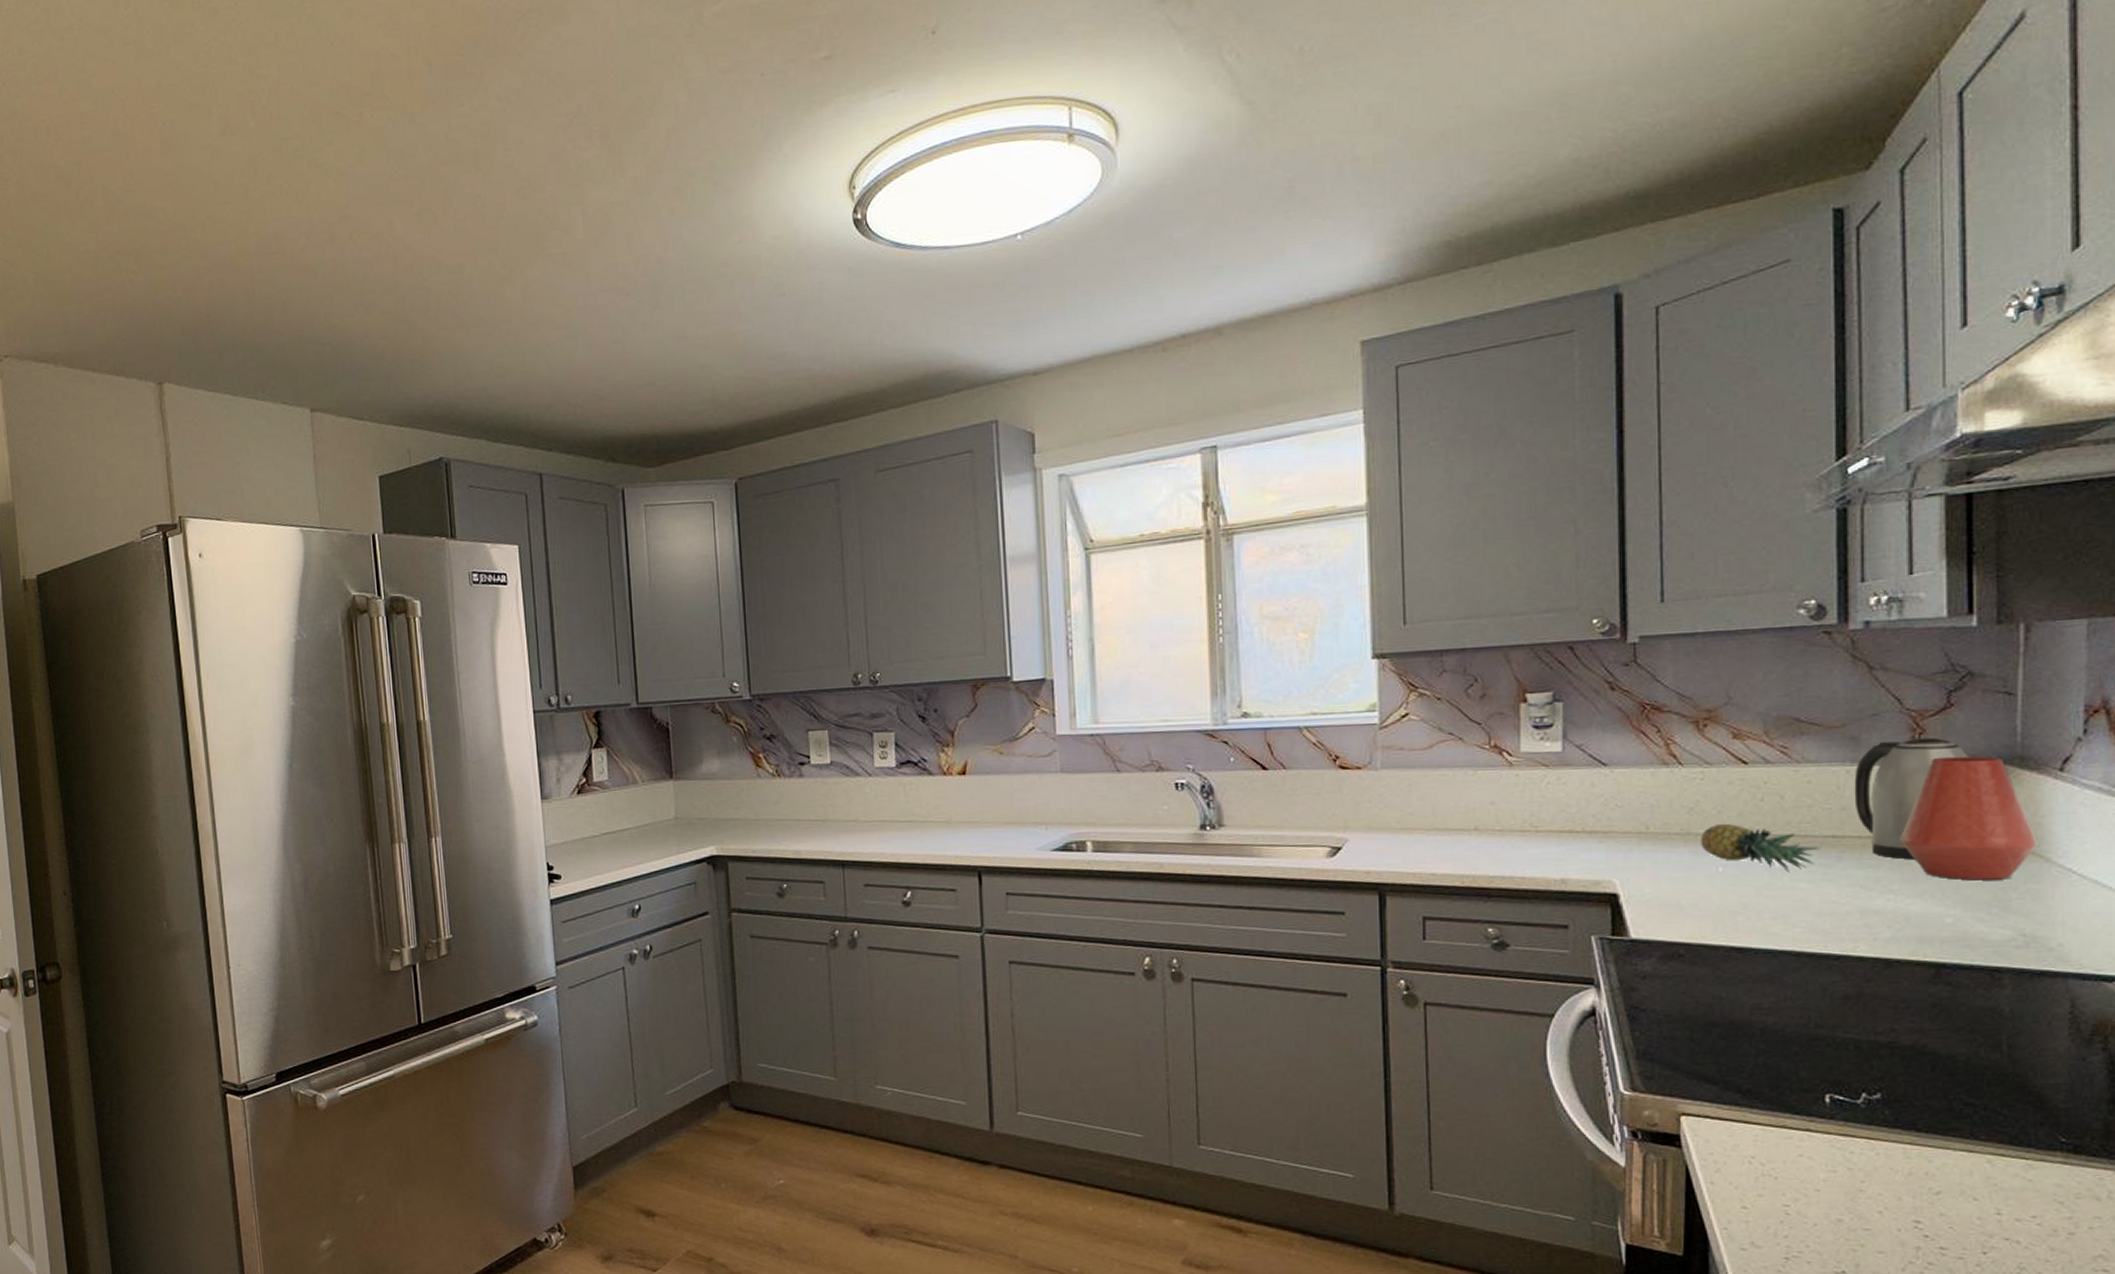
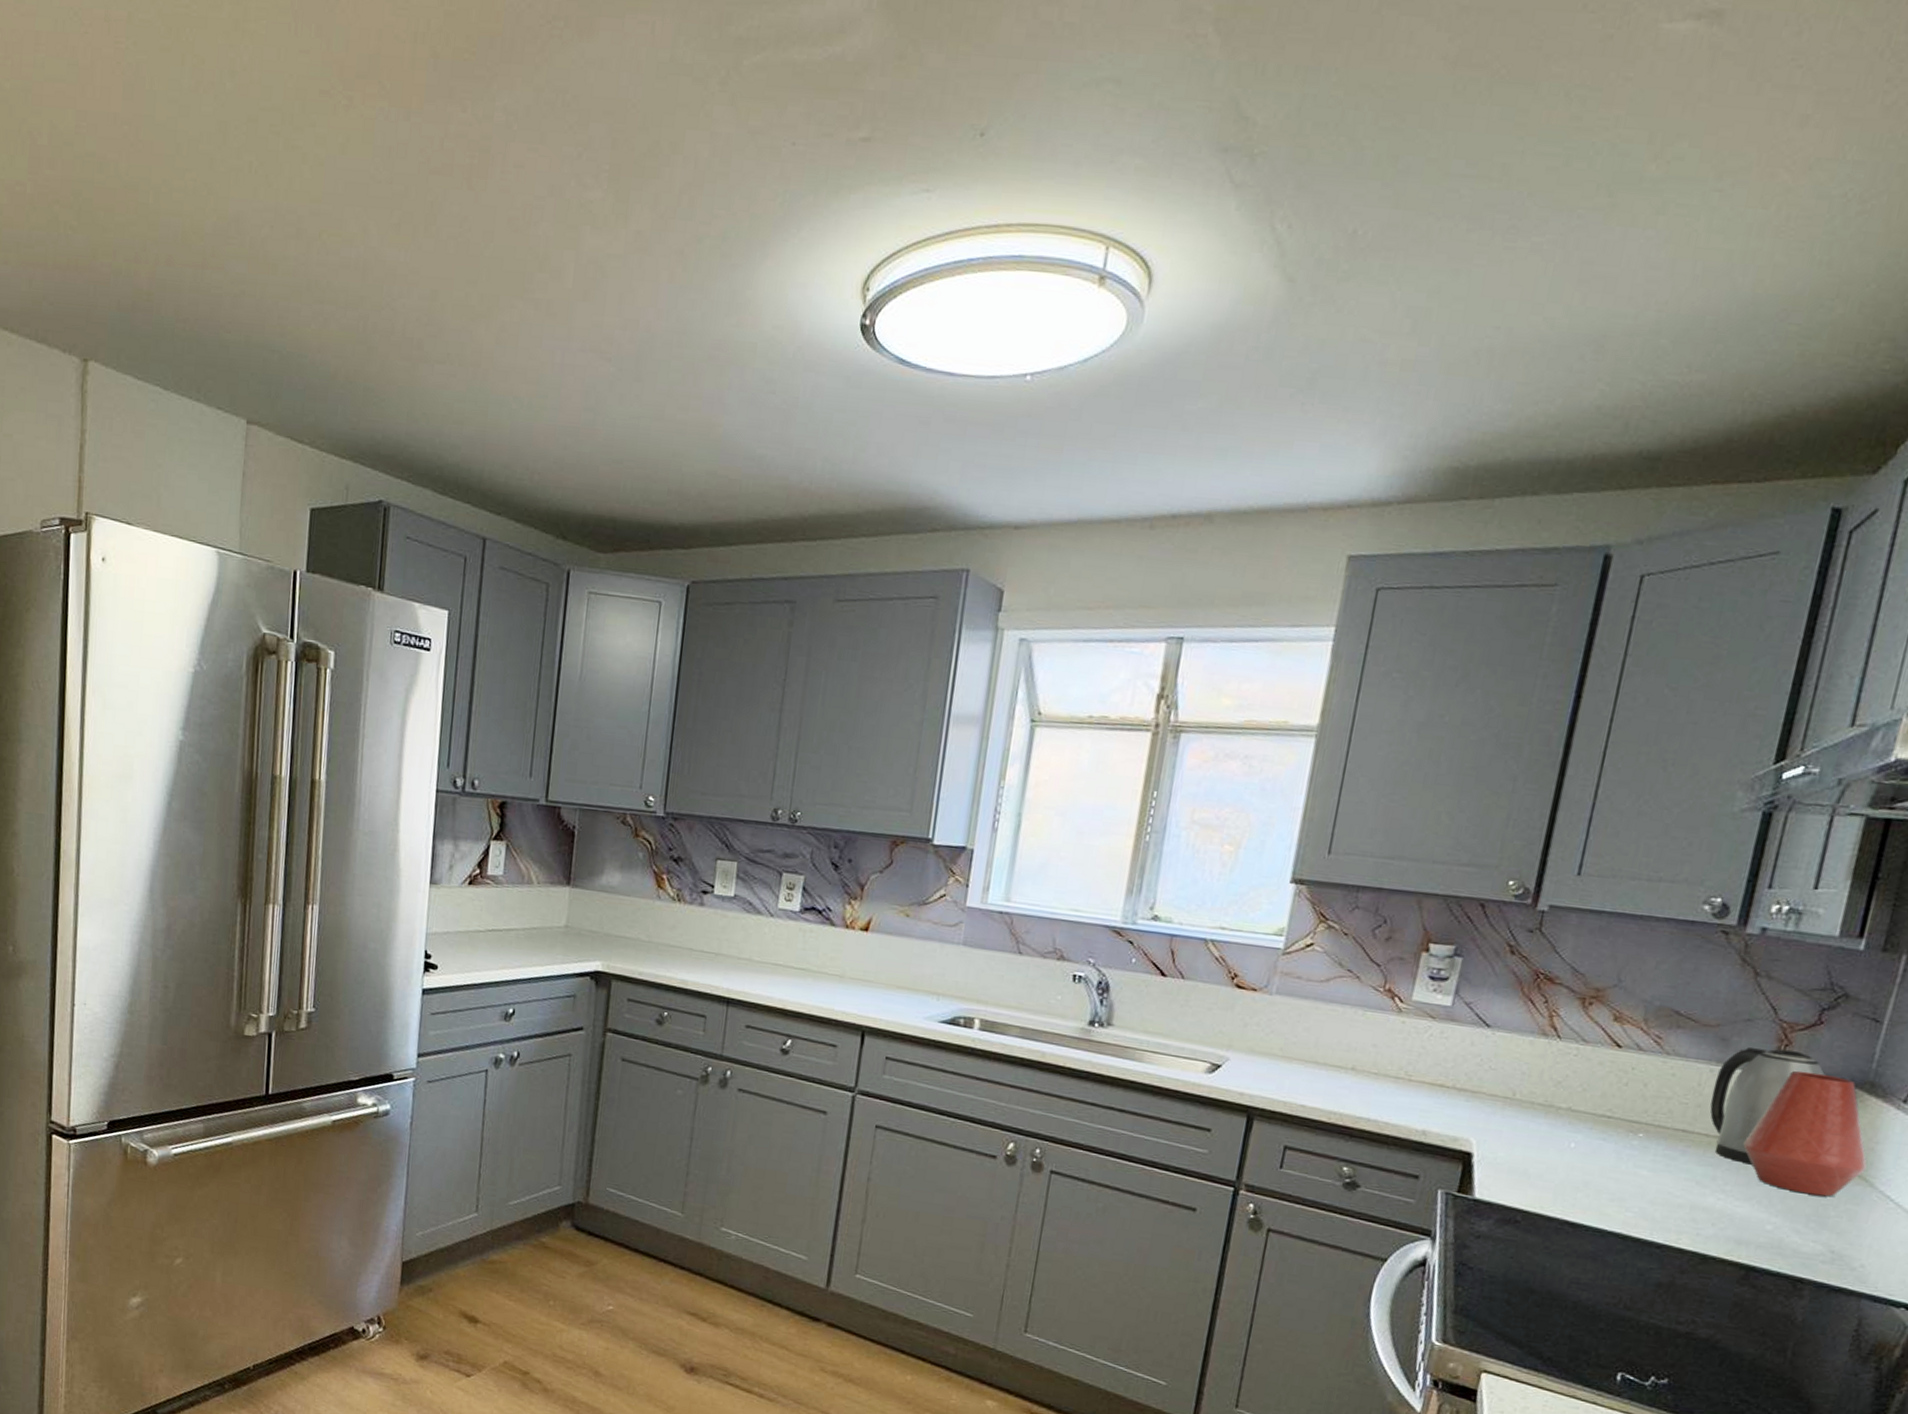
fruit: present [1700,823,1822,871] -> none [1559,1101,1671,1158]

